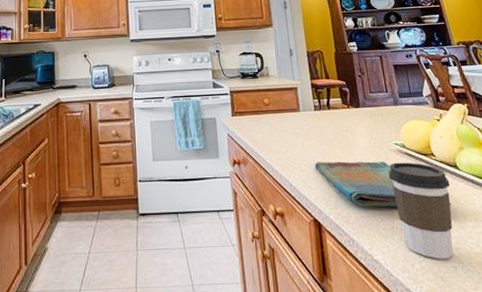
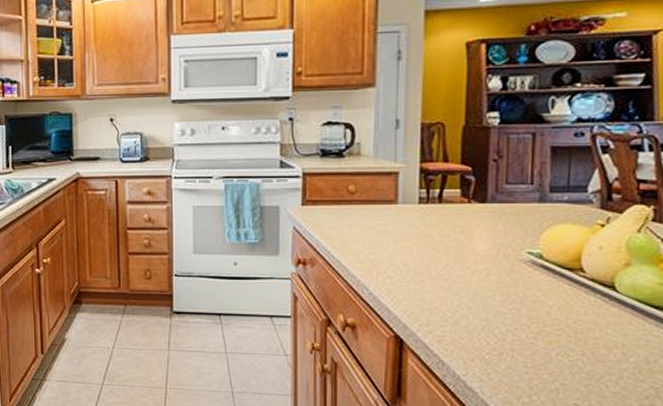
dish towel: present [314,161,451,207] -> none [406,268,592,334]
coffee cup: present [388,162,453,259] -> none [509,276,598,395]

